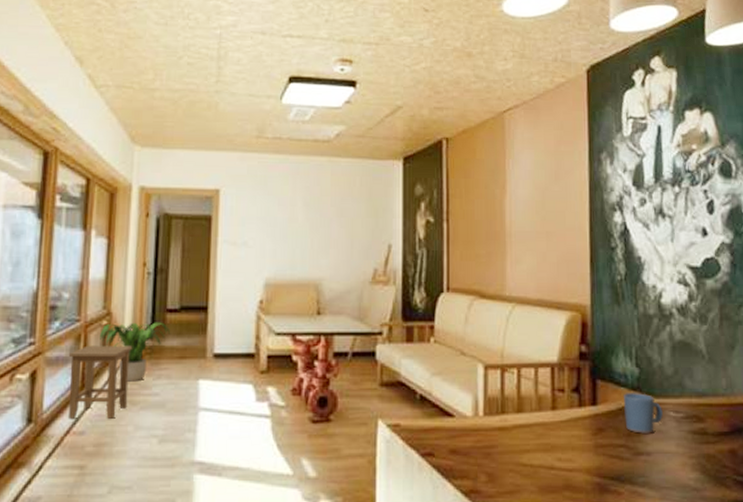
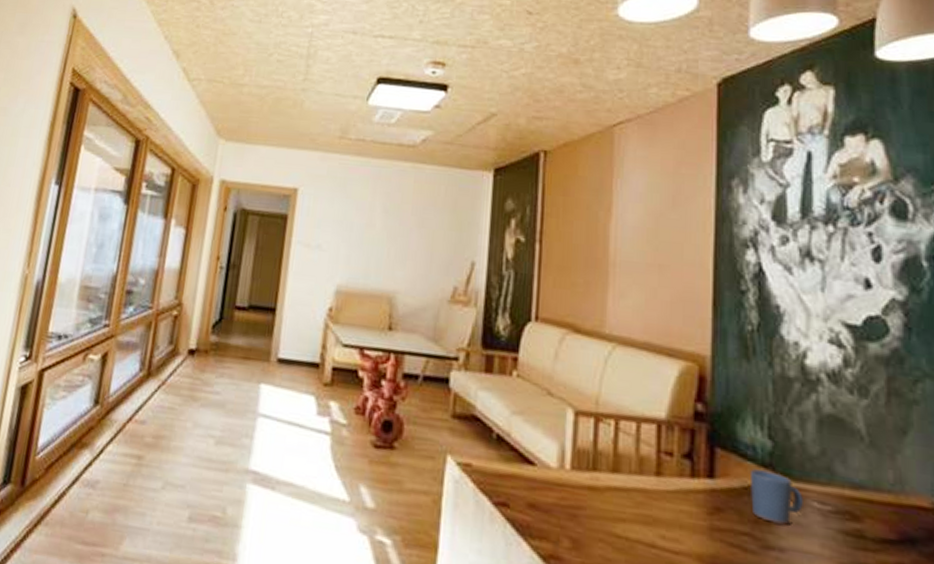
stool: present [68,345,133,419] -> none [132,334,200,412]
potted plant: present [100,322,171,382] -> none [169,314,237,377]

